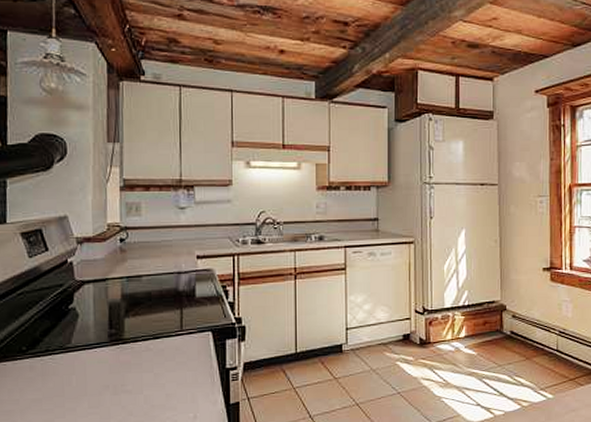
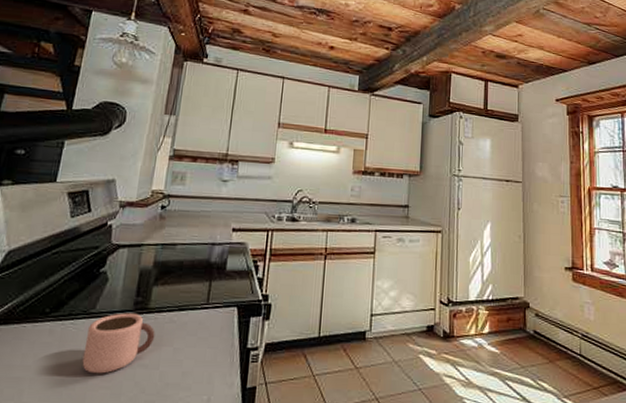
mug: none [67,345,134,402] -> present [82,313,155,374]

